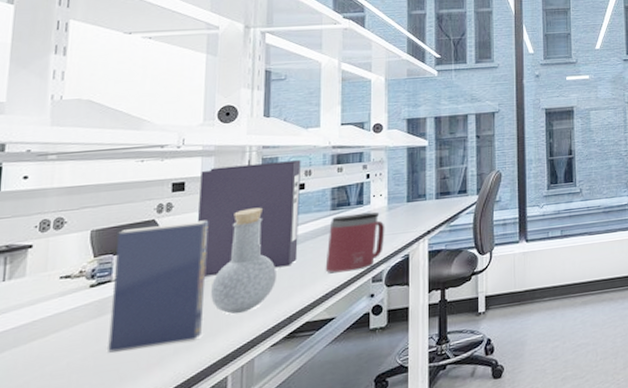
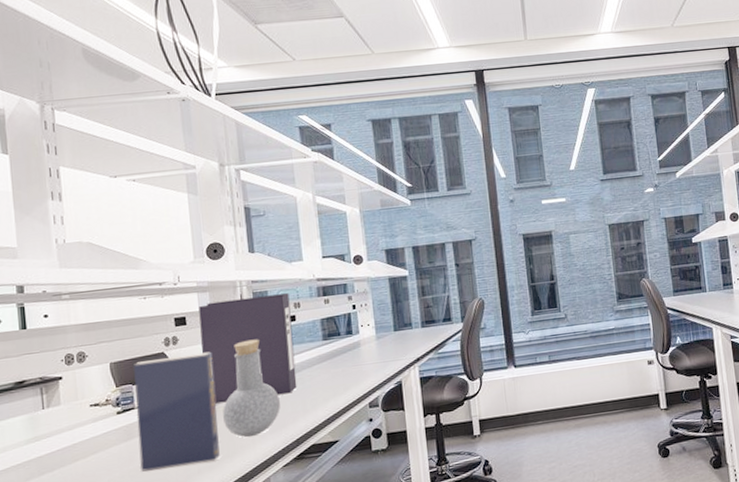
beverage cup: present [325,212,385,273] -> none [323,341,377,399]

